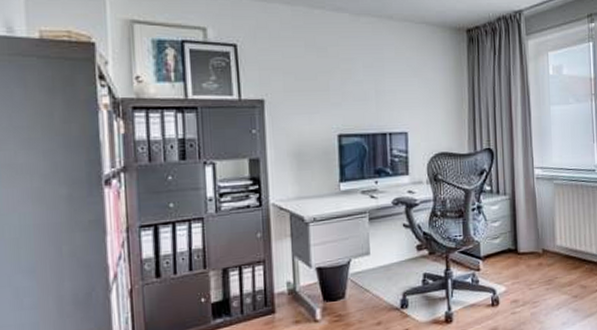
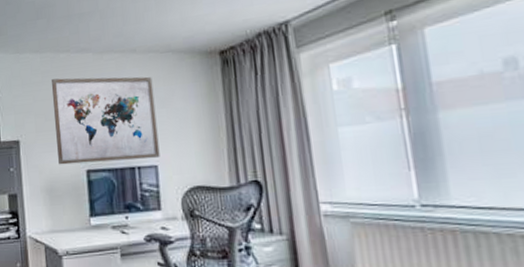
wall art: none [303,36,410,128] -> present [51,76,160,165]

